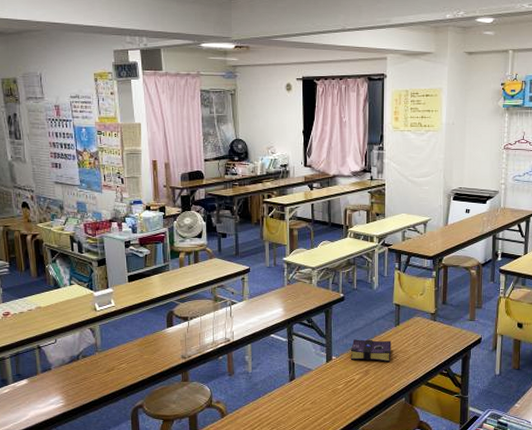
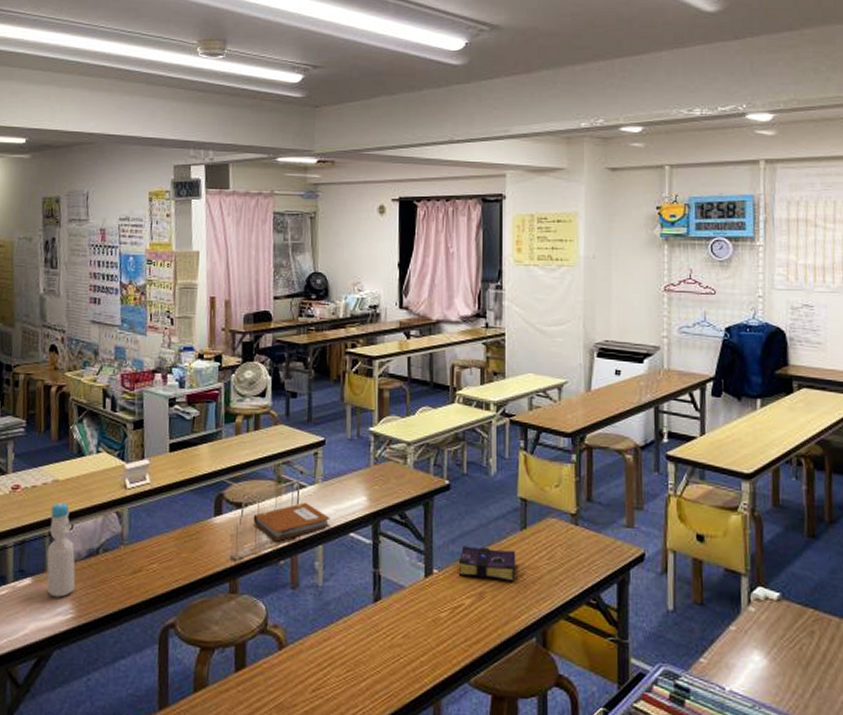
bottle: none [37,323,63,392] -> present [46,502,76,598]
notebook: none [197,314,256,344] -> present [253,502,331,542]

